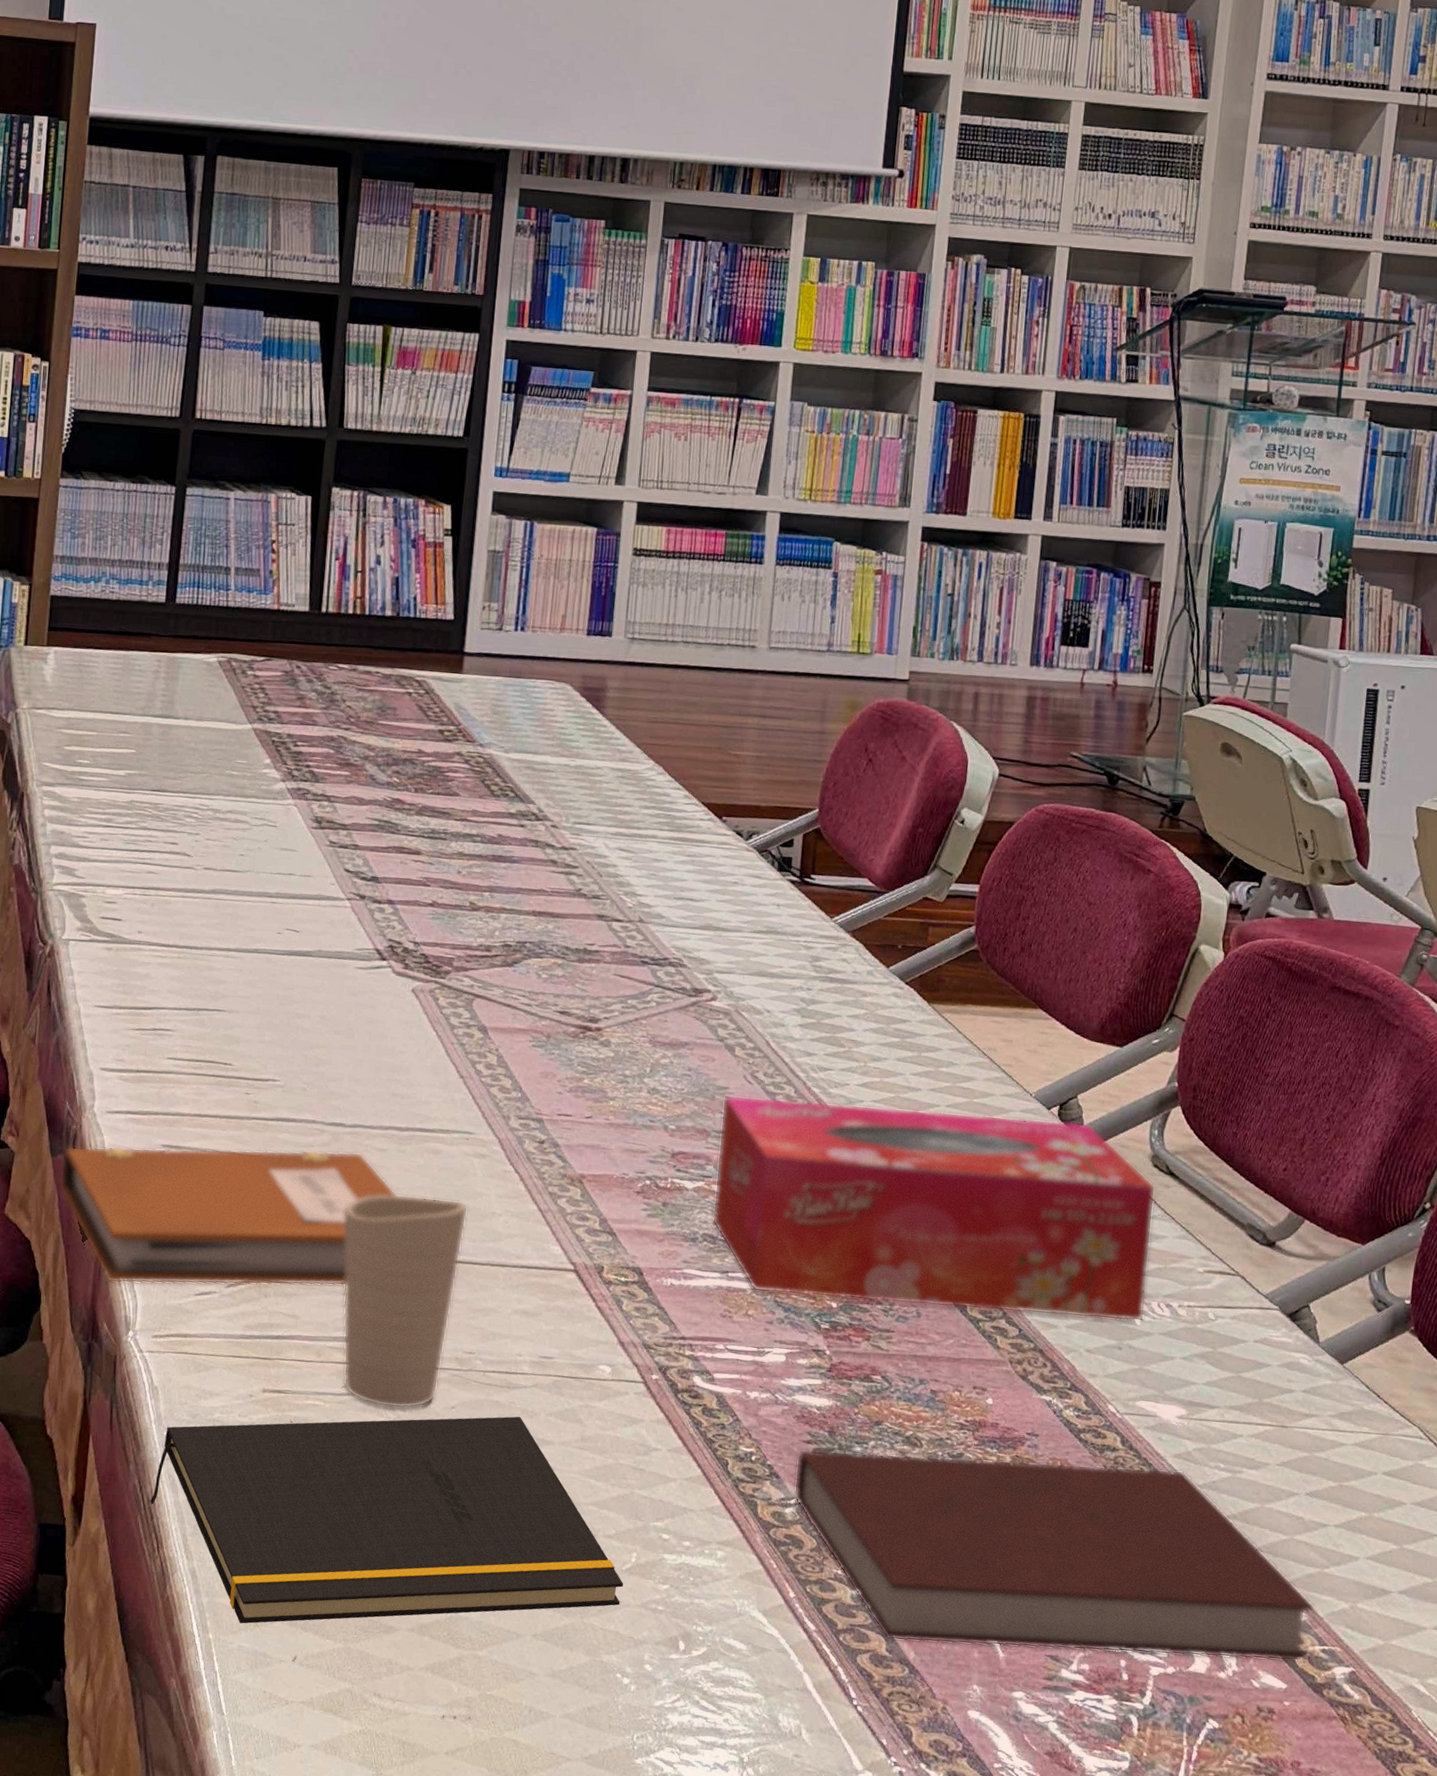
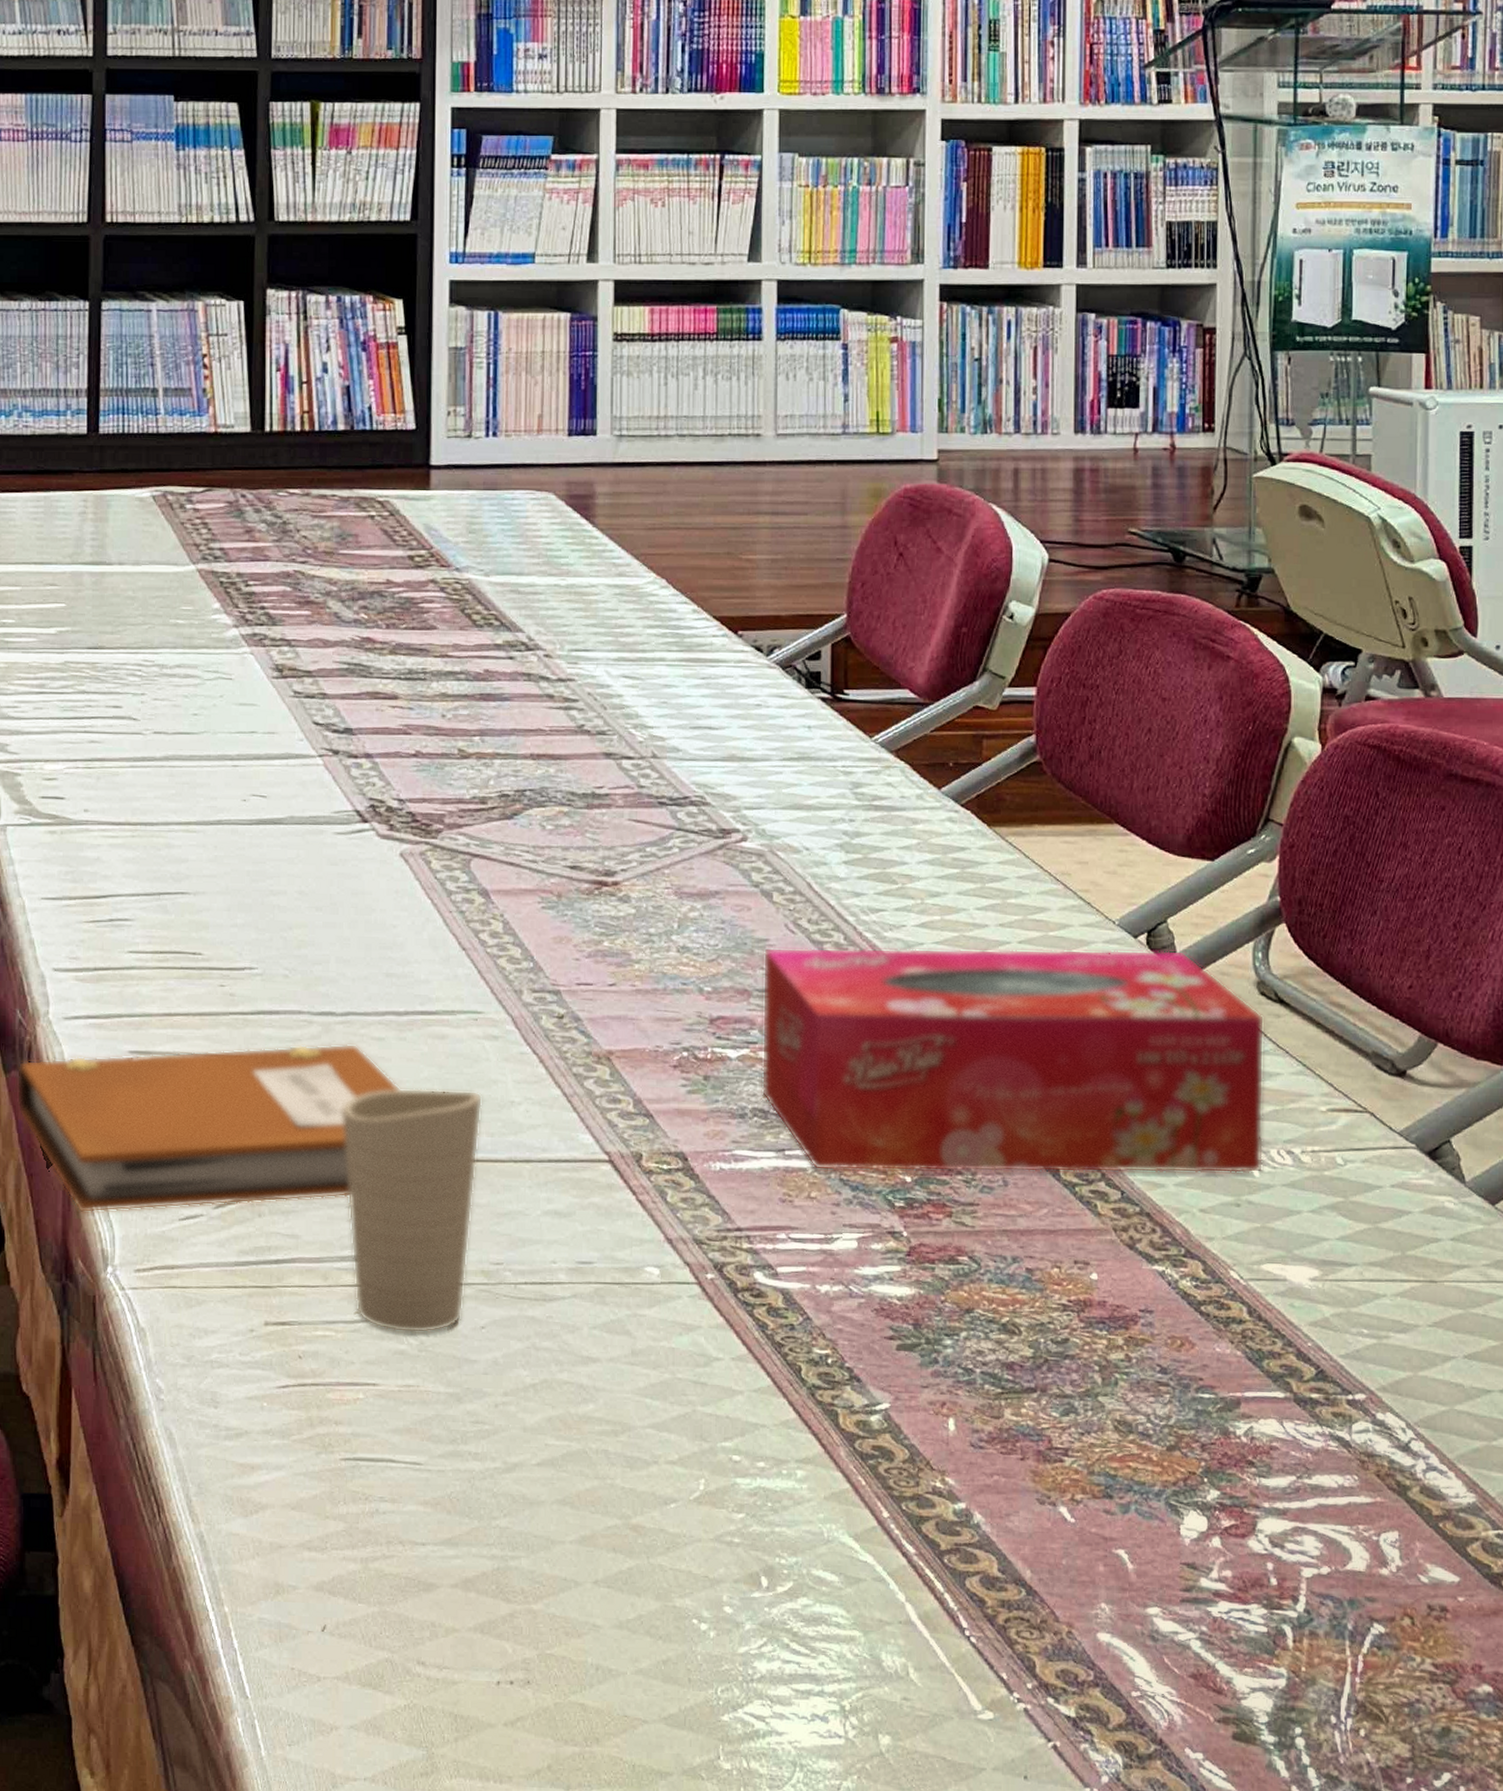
notepad: present [149,1416,624,1624] -> none [145,1332,693,1593]
notebook: present [793,1449,1315,1662] -> none [878,1339,1485,1559]

